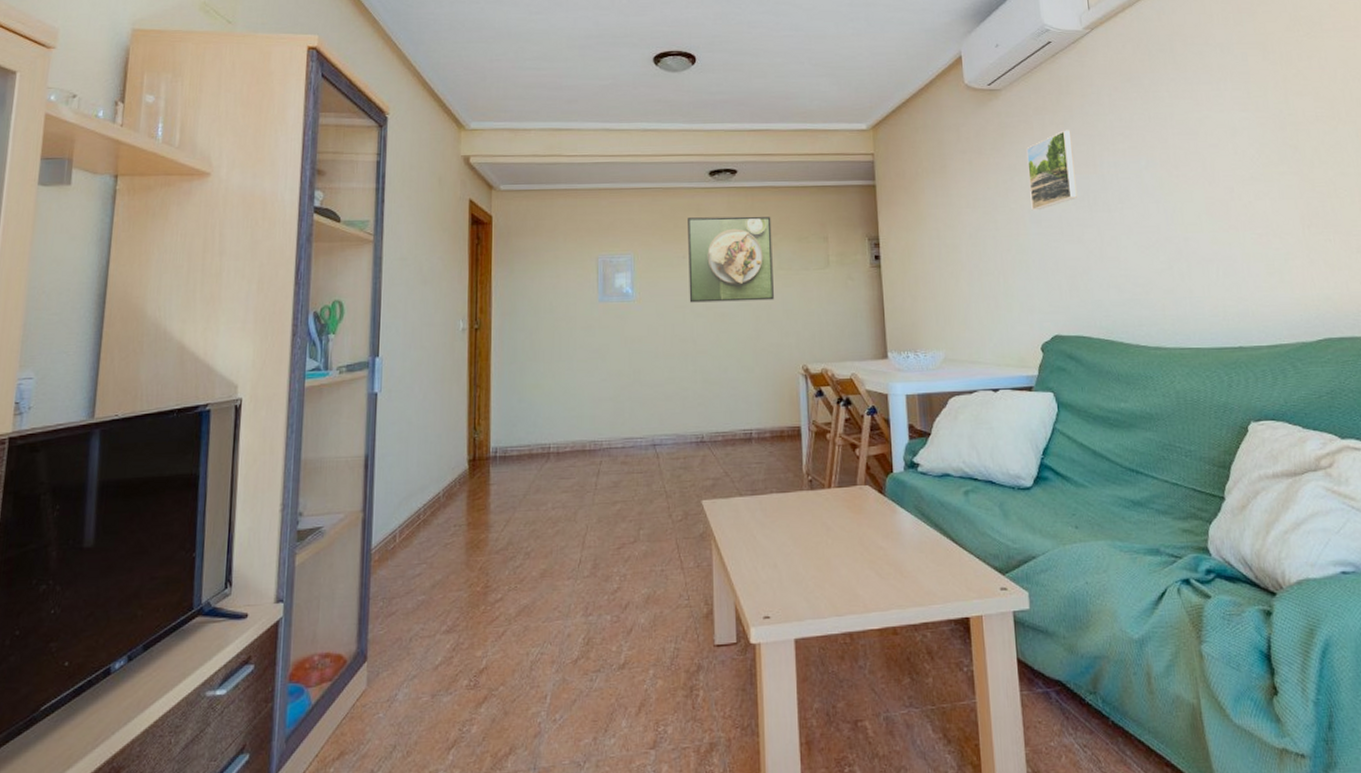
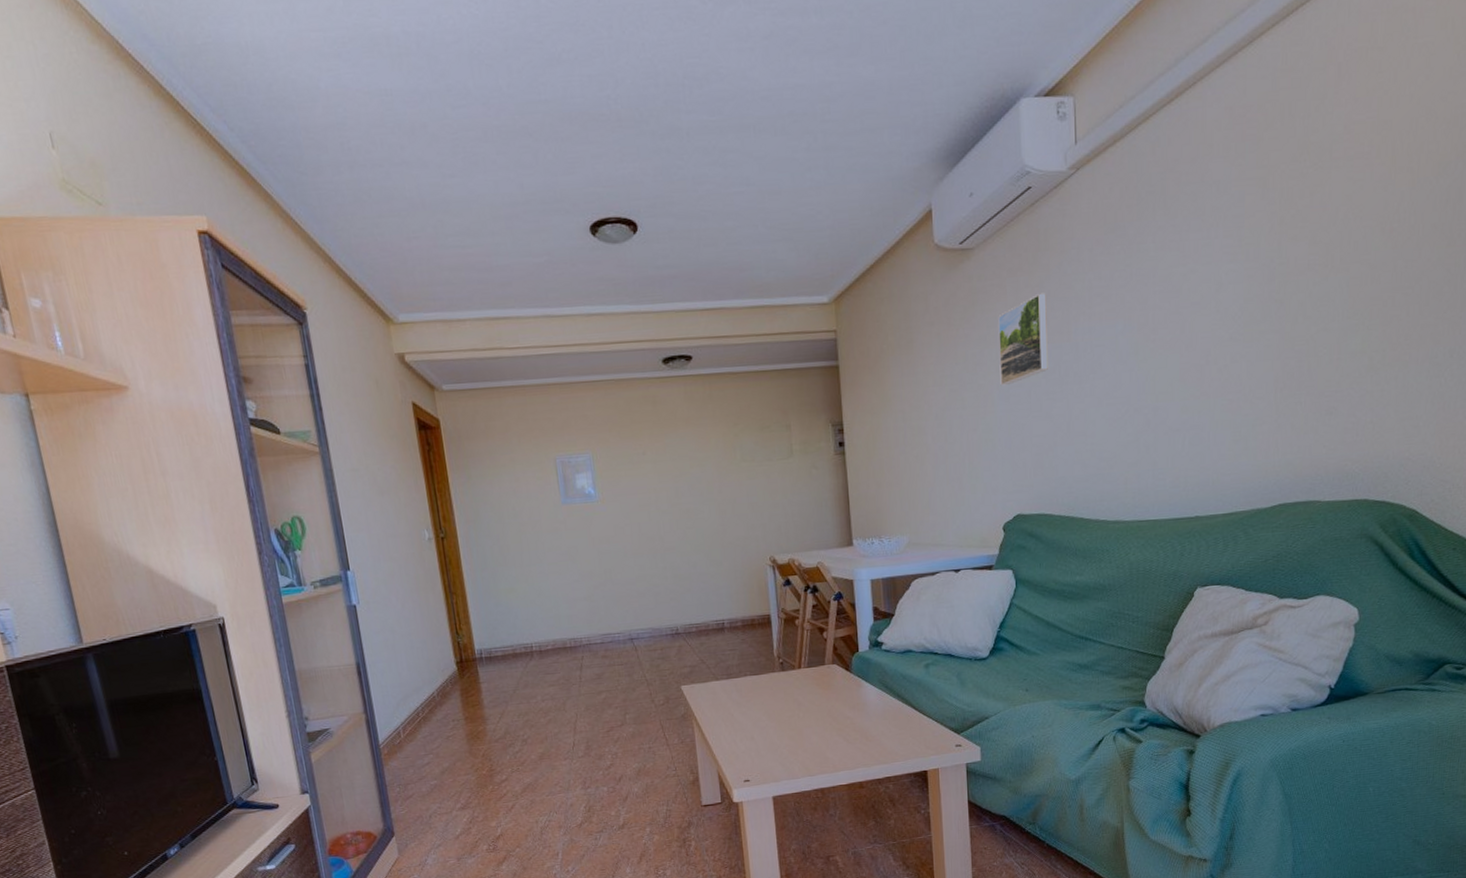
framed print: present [688,216,774,303] -> none [644,406,738,500]

